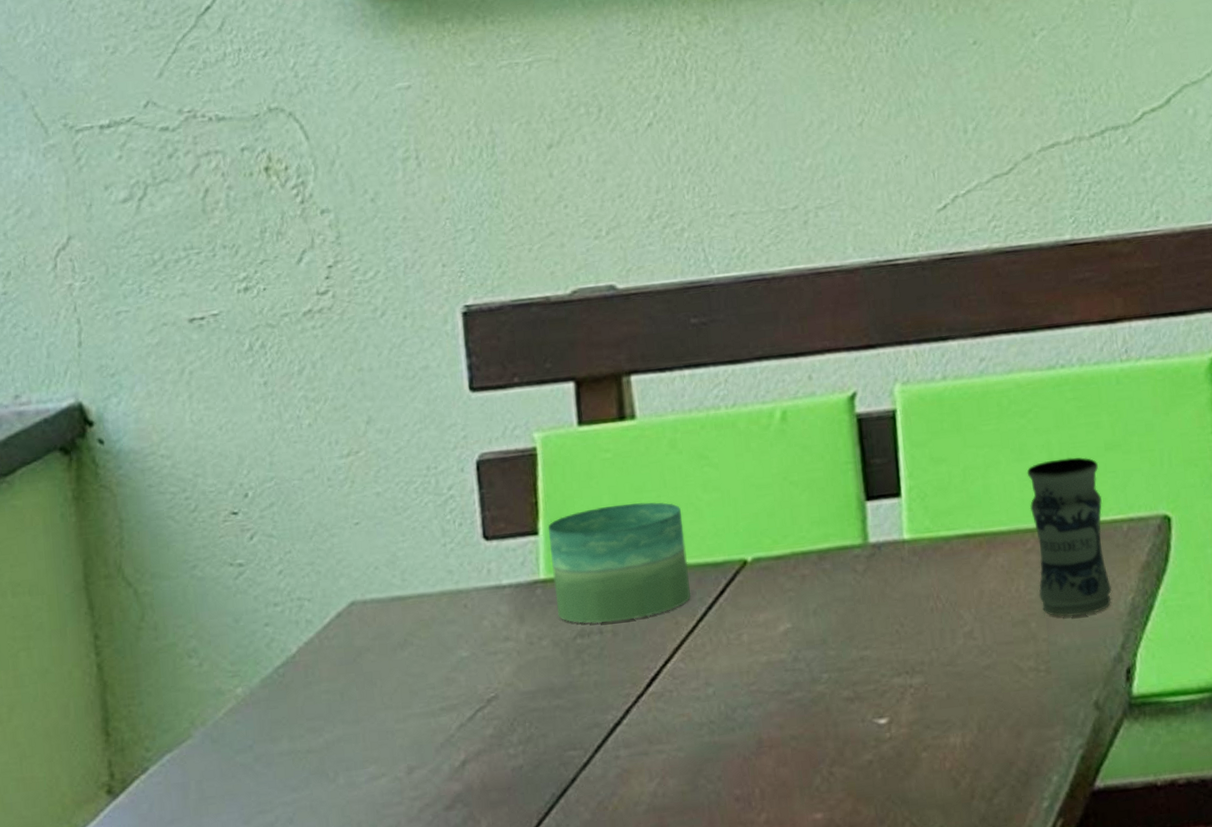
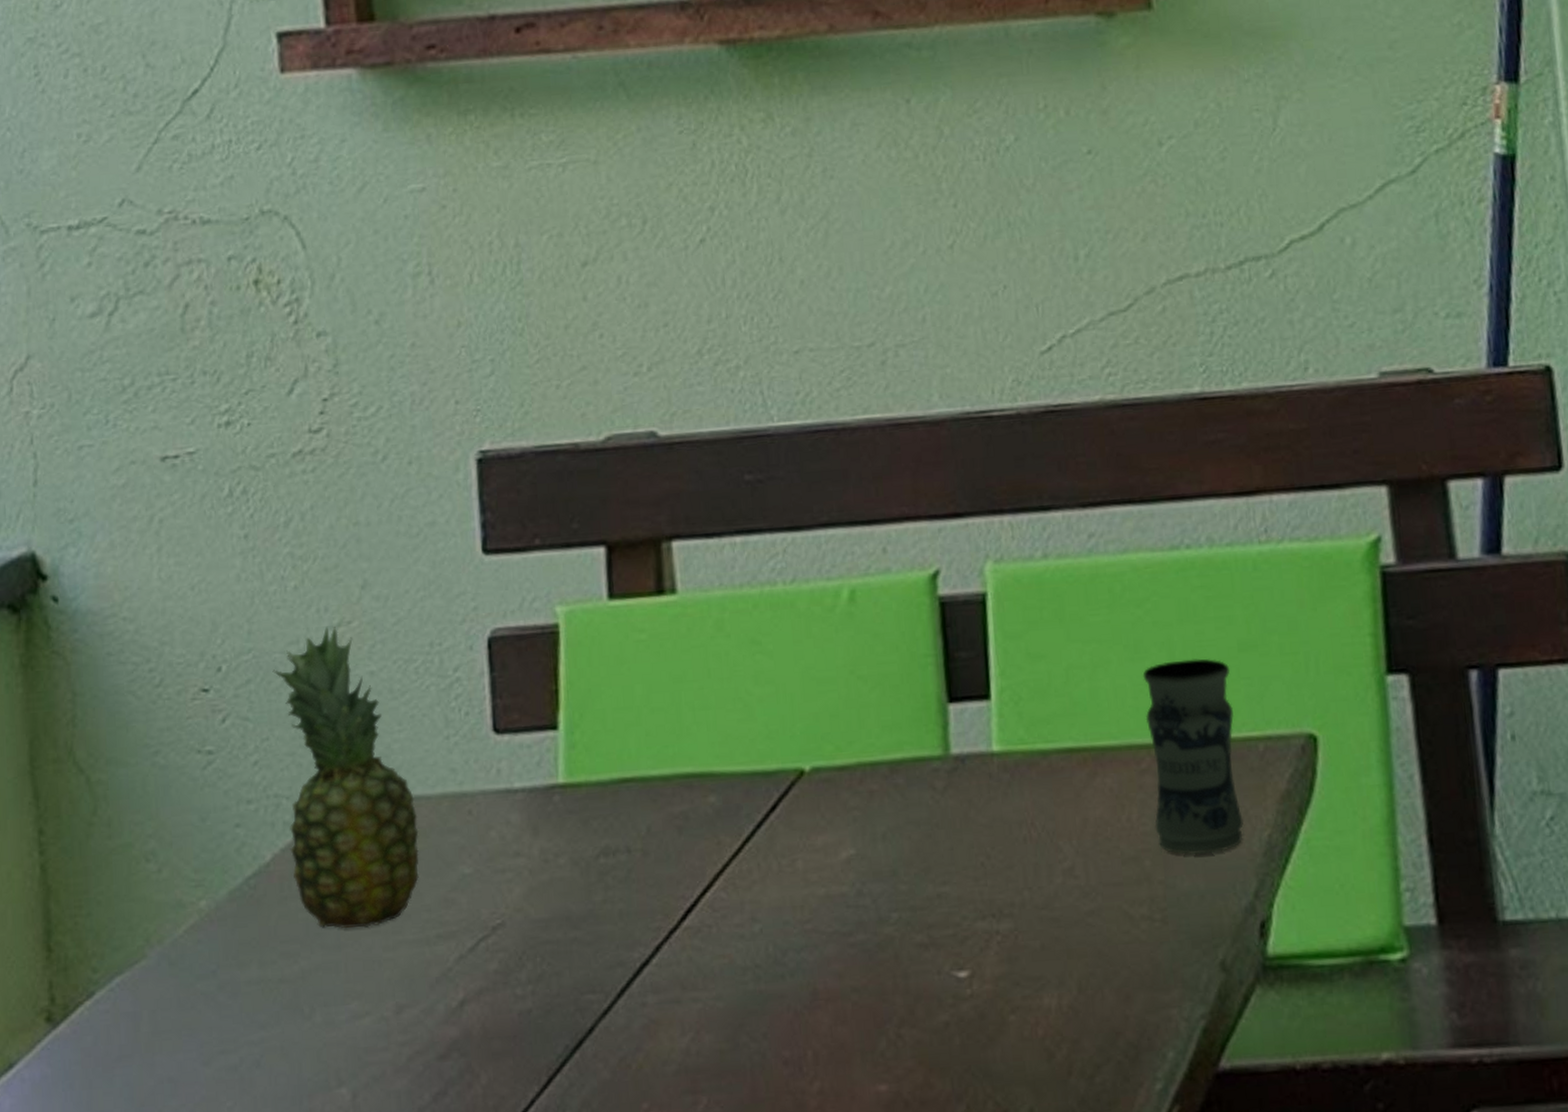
fruit: none [292,456,424,707] -> present [272,626,419,928]
candle: present [548,502,691,624] -> none [569,695,736,840]

